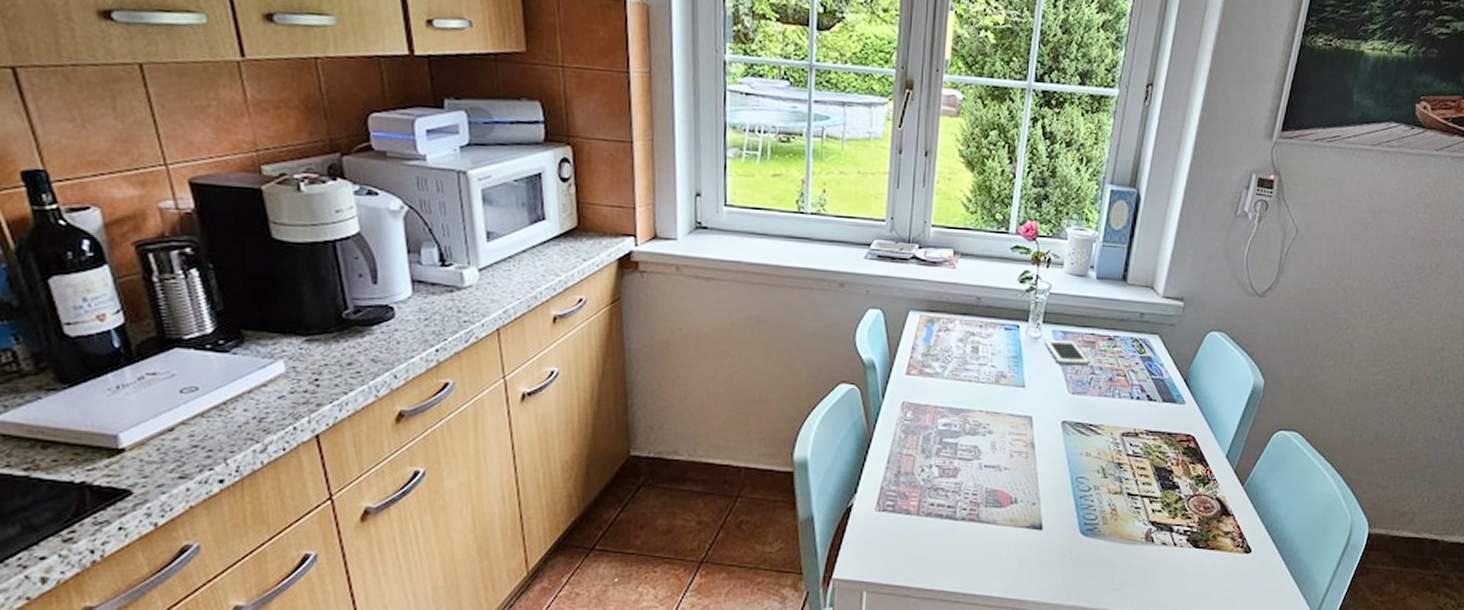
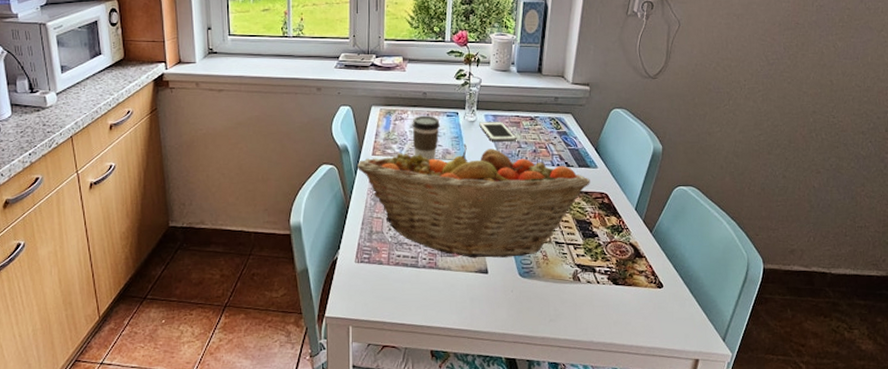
fruit basket: none [885,365,1175,510] -> present [356,143,590,258]
coffee cup: none [959,327,995,385] -> present [412,116,440,161]

